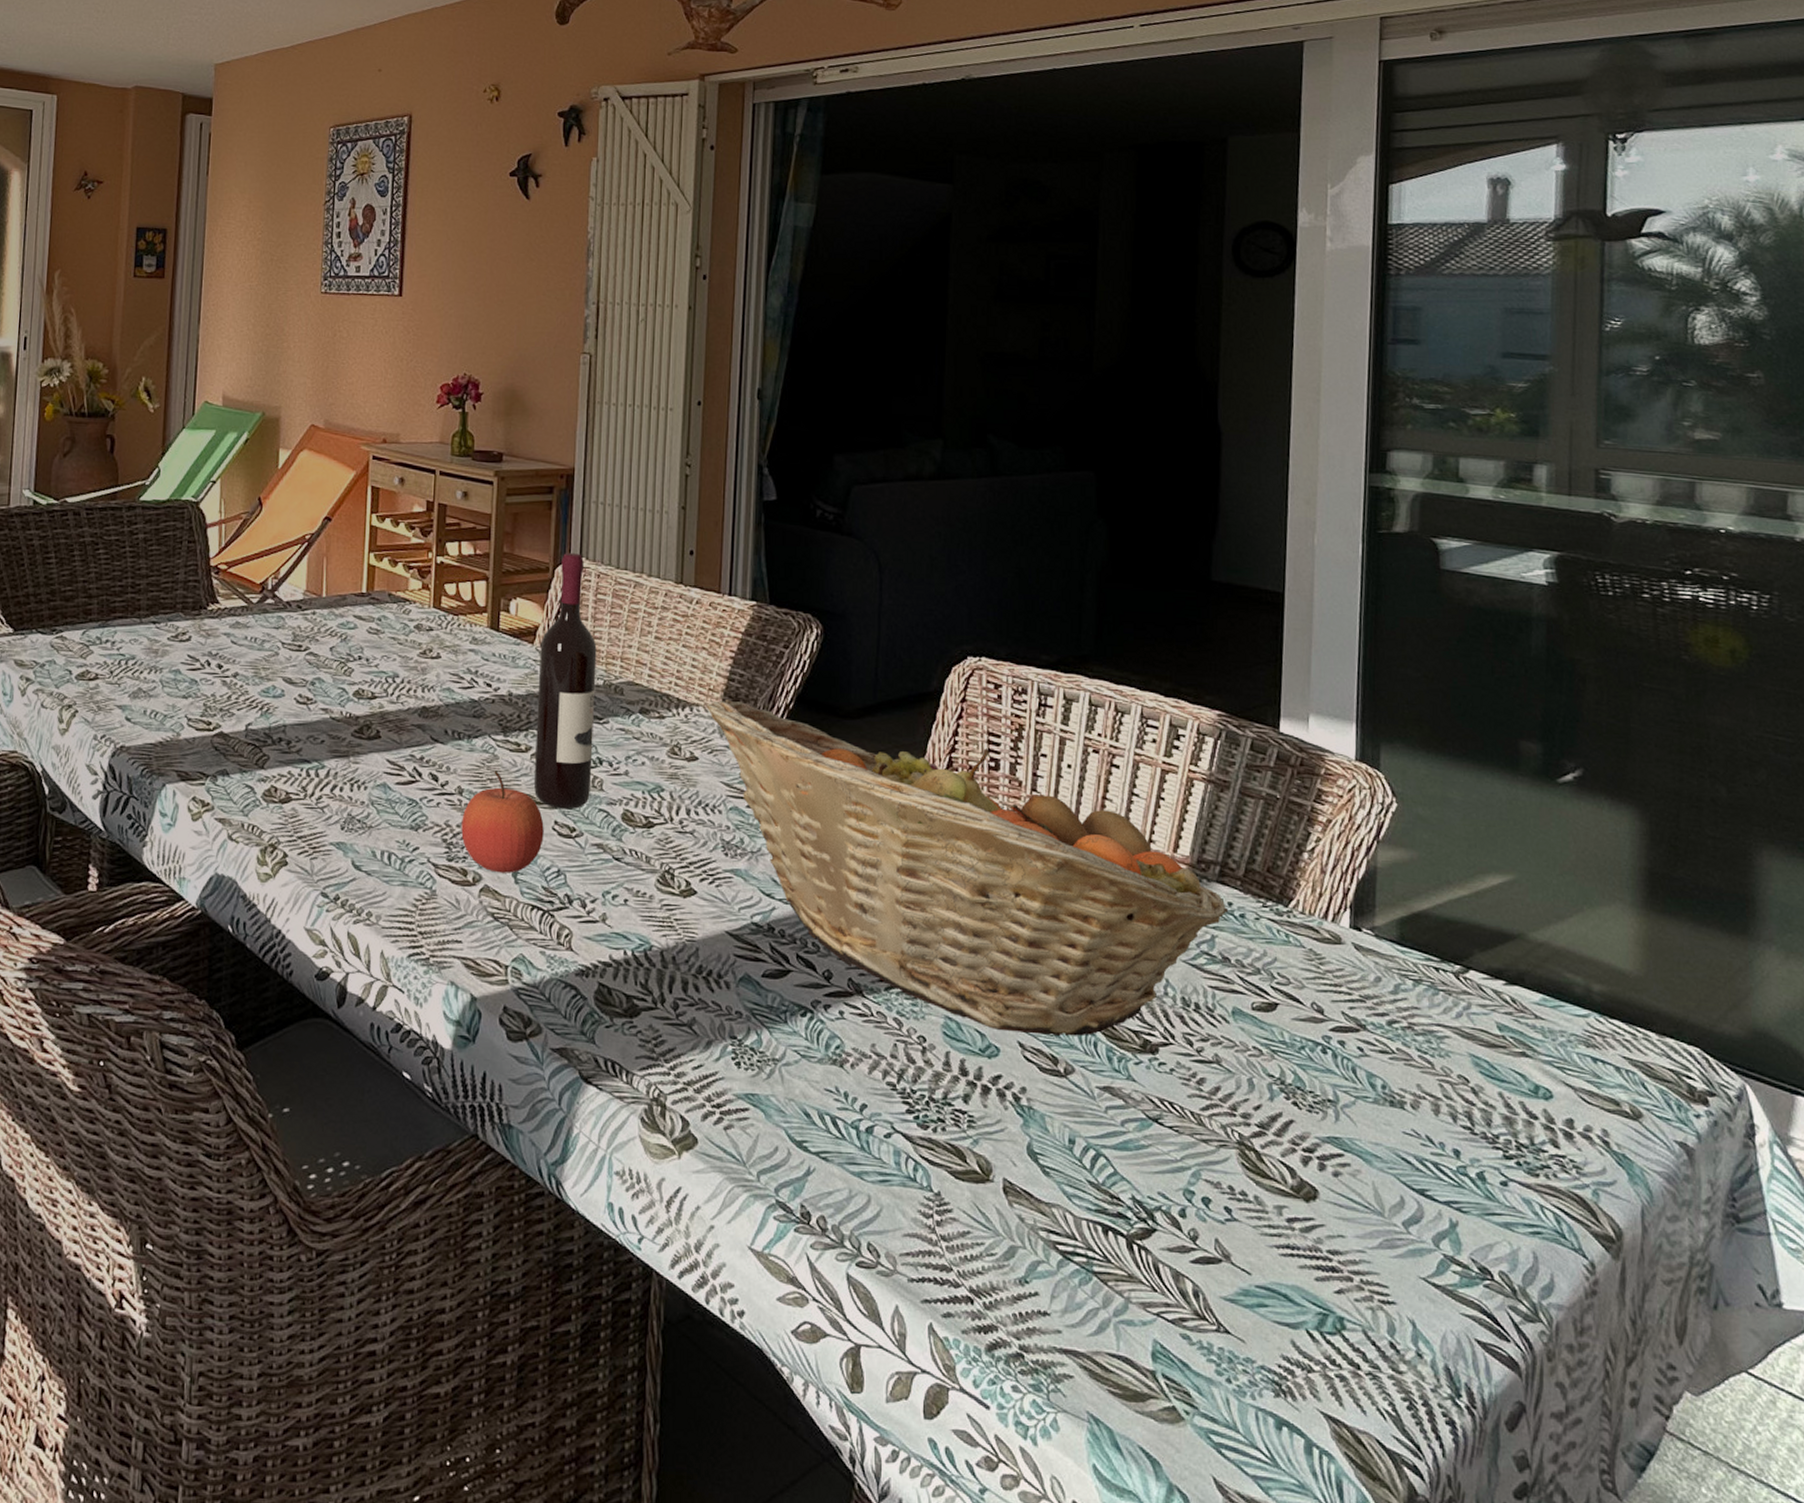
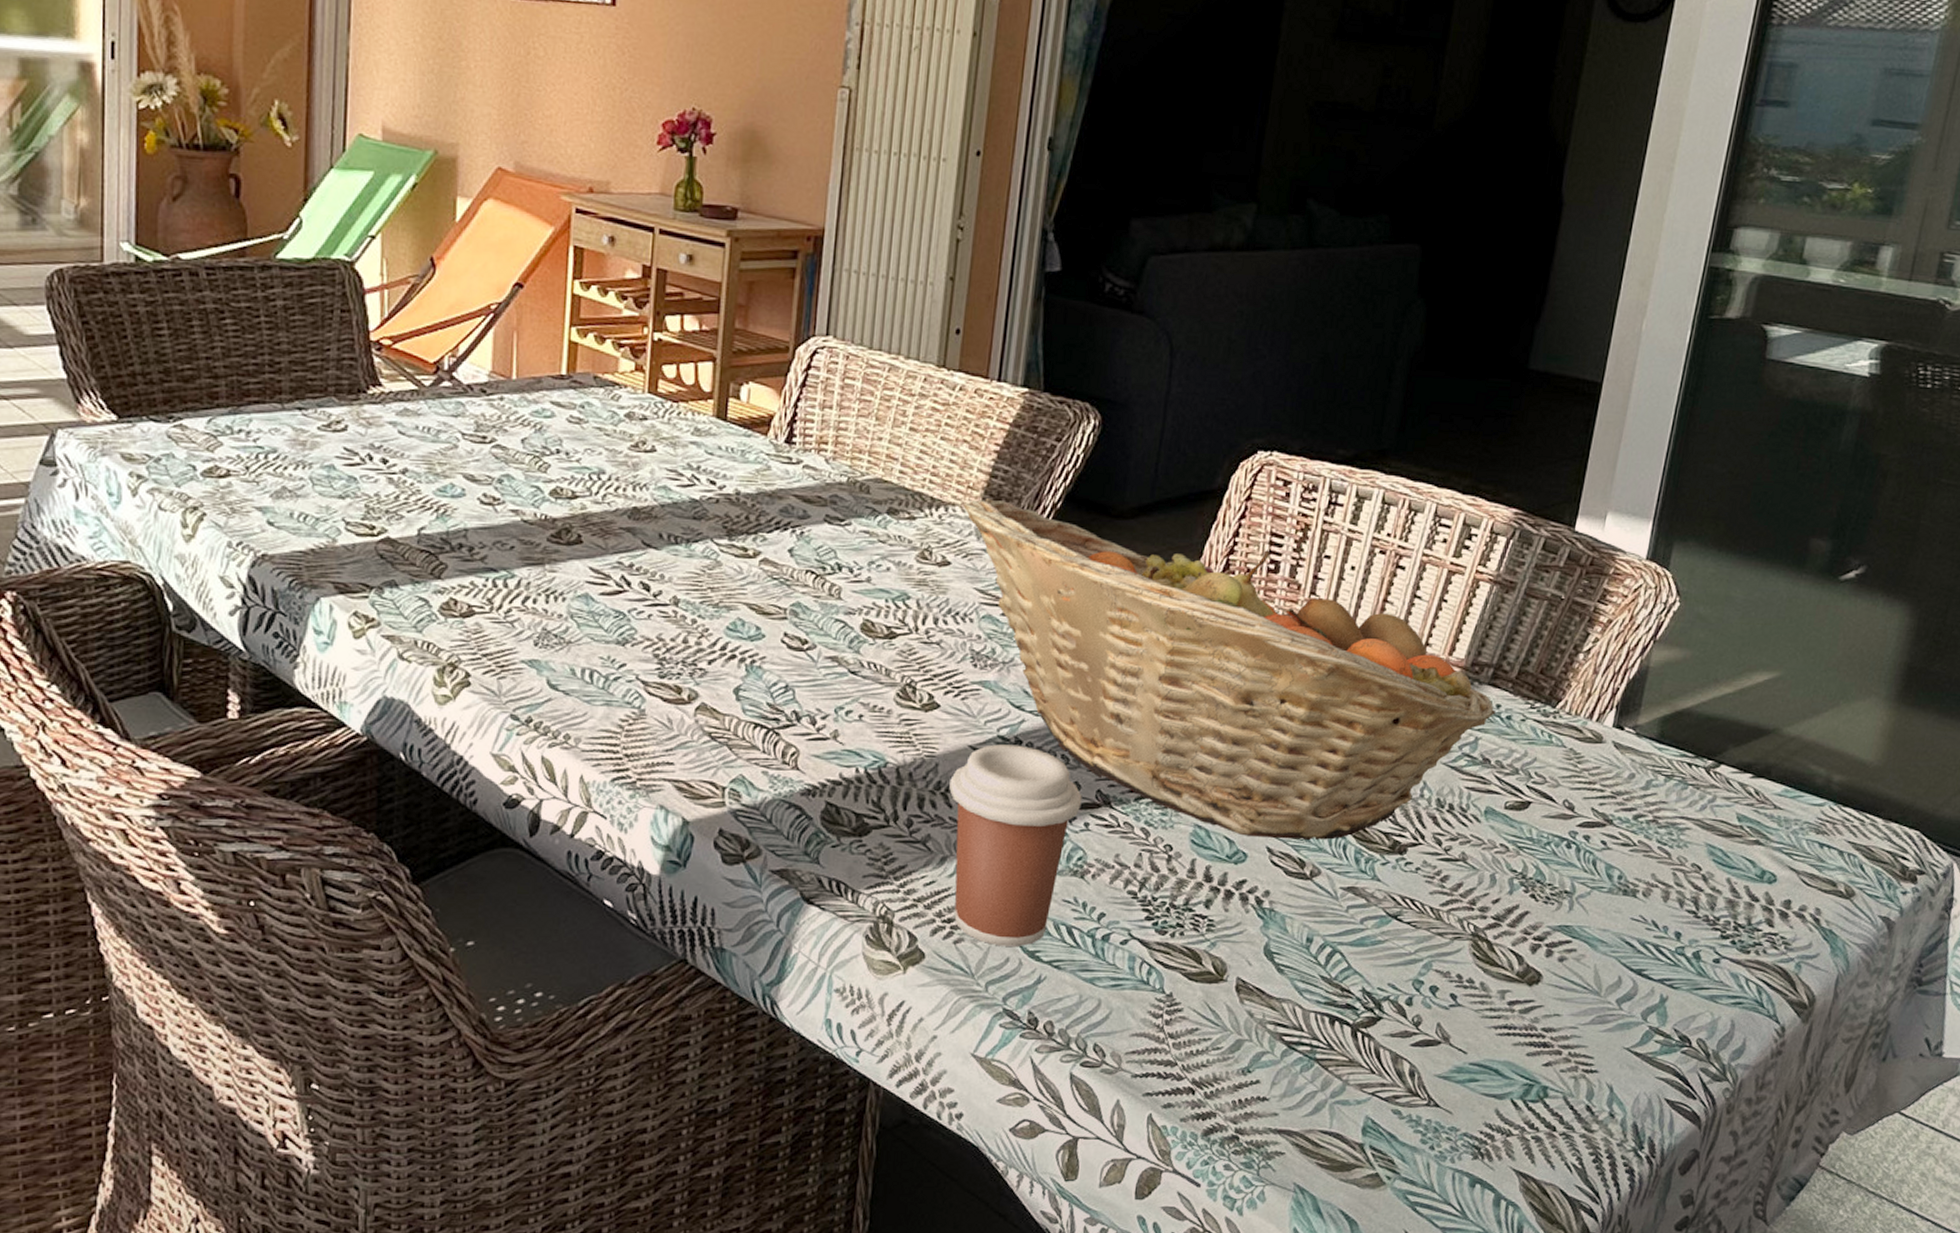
apple: present [461,769,544,873] -> none [676,577,772,690]
wine bottle: present [534,553,597,810] -> none [762,330,842,620]
coffee cup: none [710,931,835,1135] -> present [949,744,1082,946]

